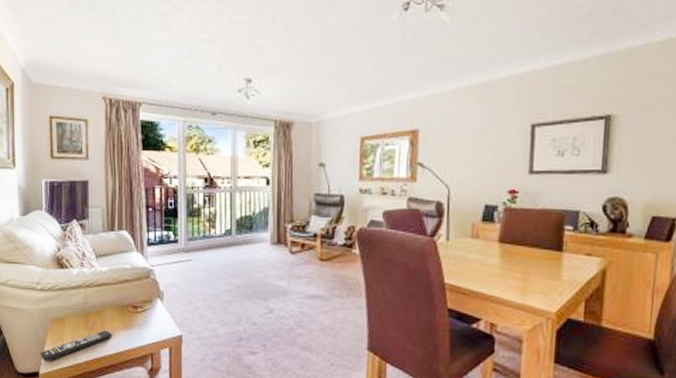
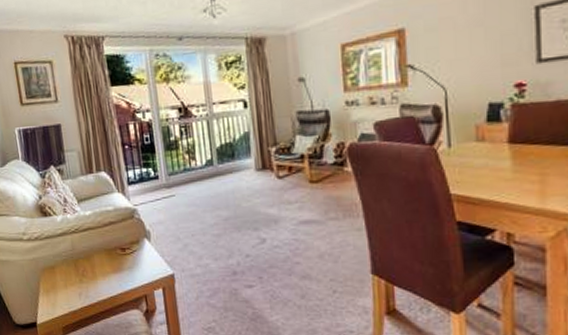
remote control: present [40,330,113,362] -> none [35,275,104,312]

